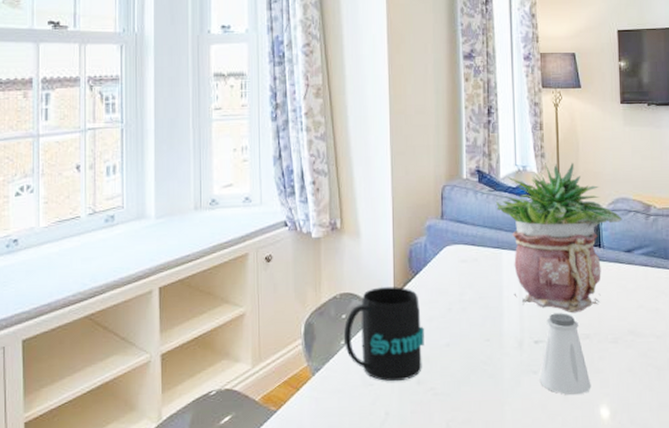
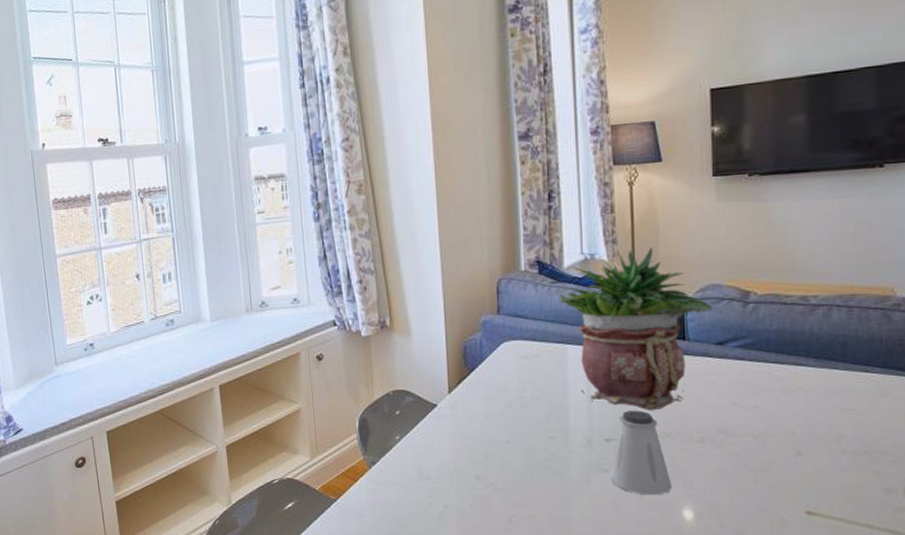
mug: present [343,287,424,382] -> none [398,383,483,476]

